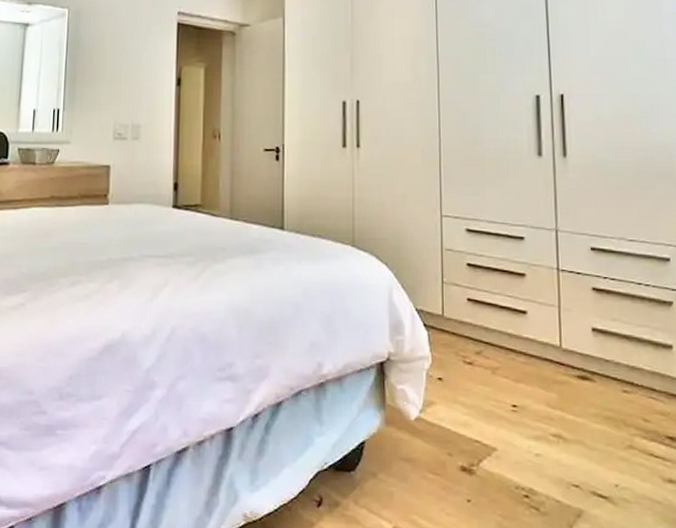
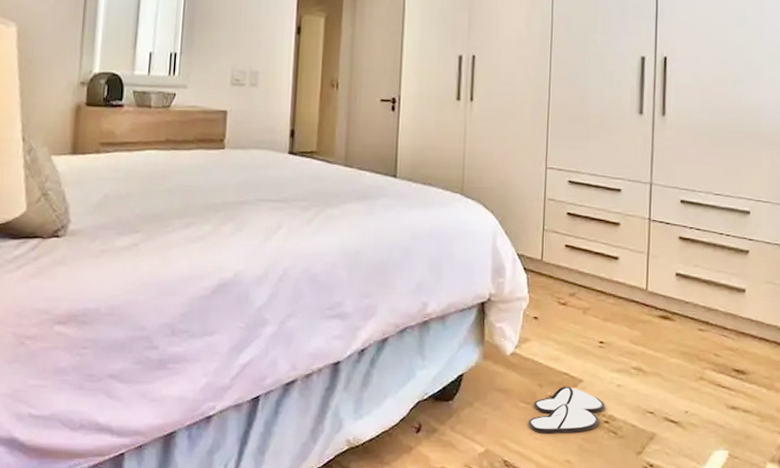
slippers: none [438,455,524,509] -> present [528,386,605,434]

